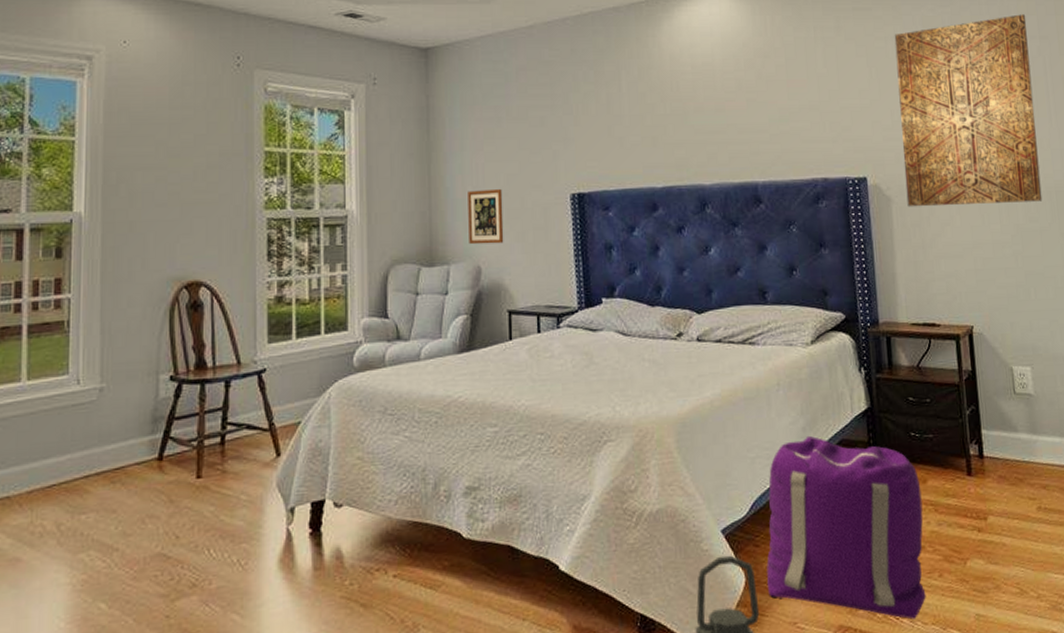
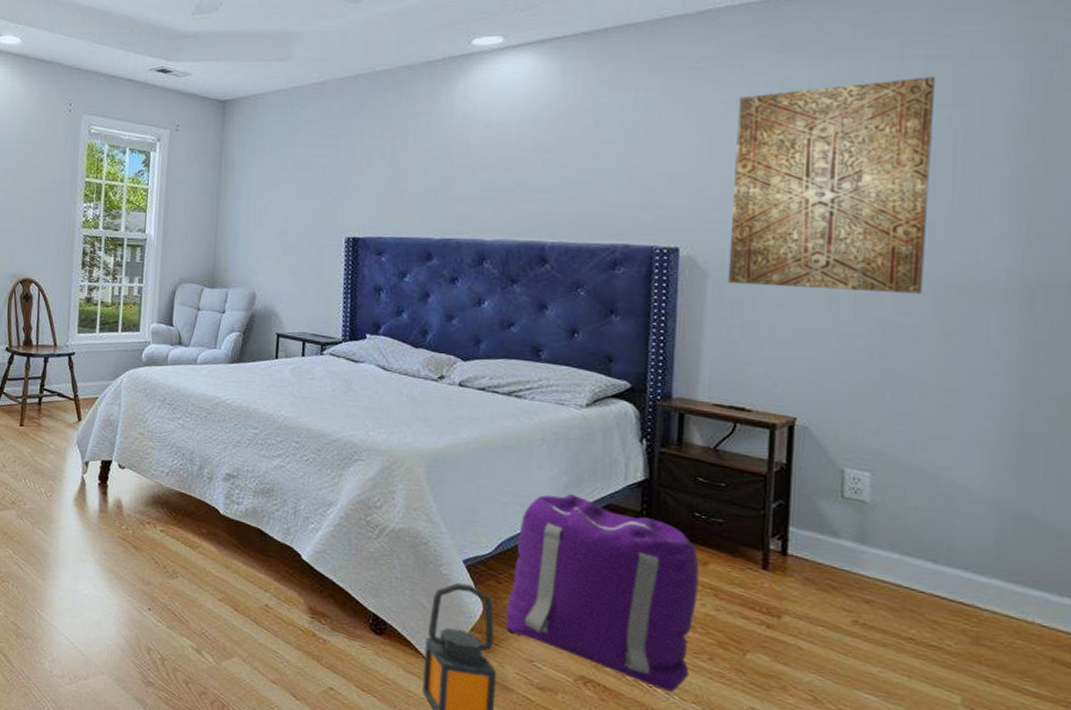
picture frame: present [468,188,504,245] -> none [247,227,282,275]

